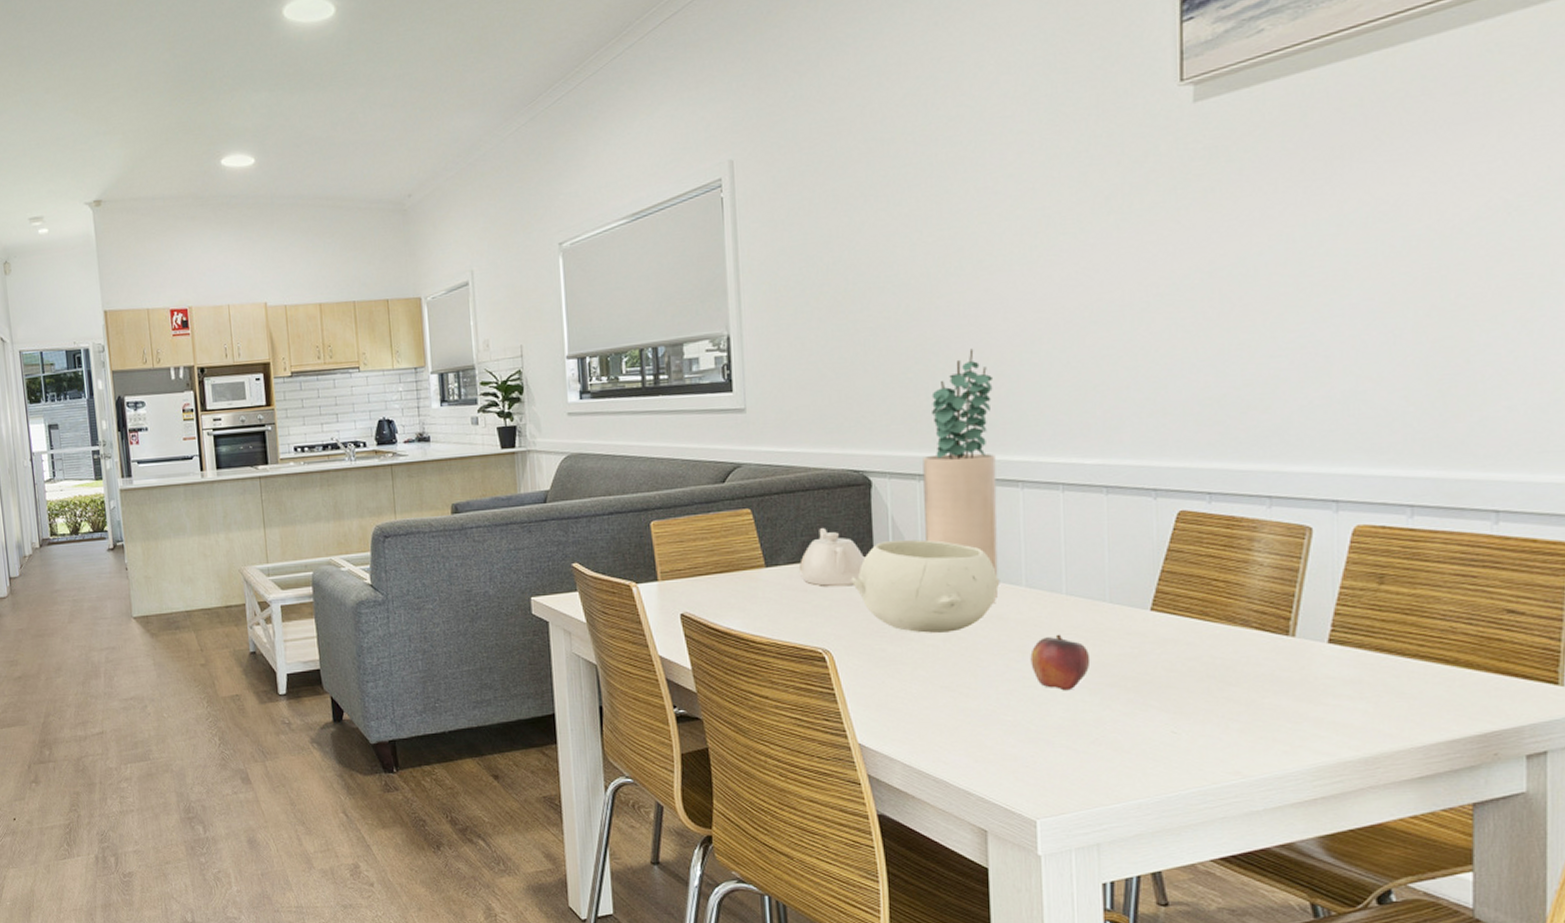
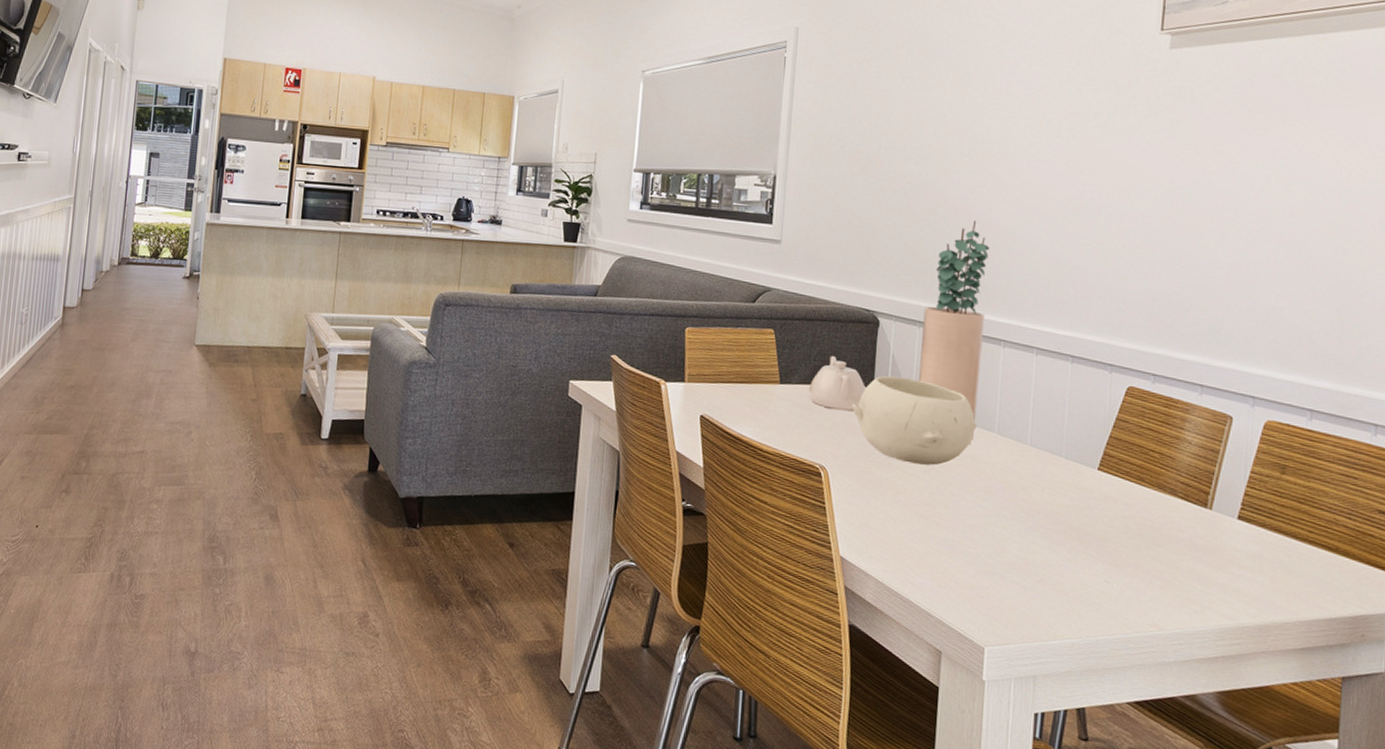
fruit: present [1030,634,1091,691] -> none [994,480,1045,532]

